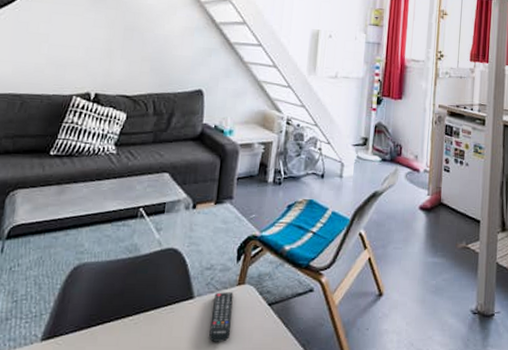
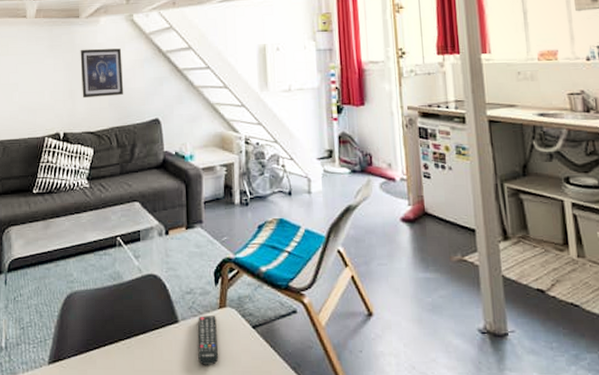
wall art: none [122,8,172,61] -> present [80,48,123,99]

